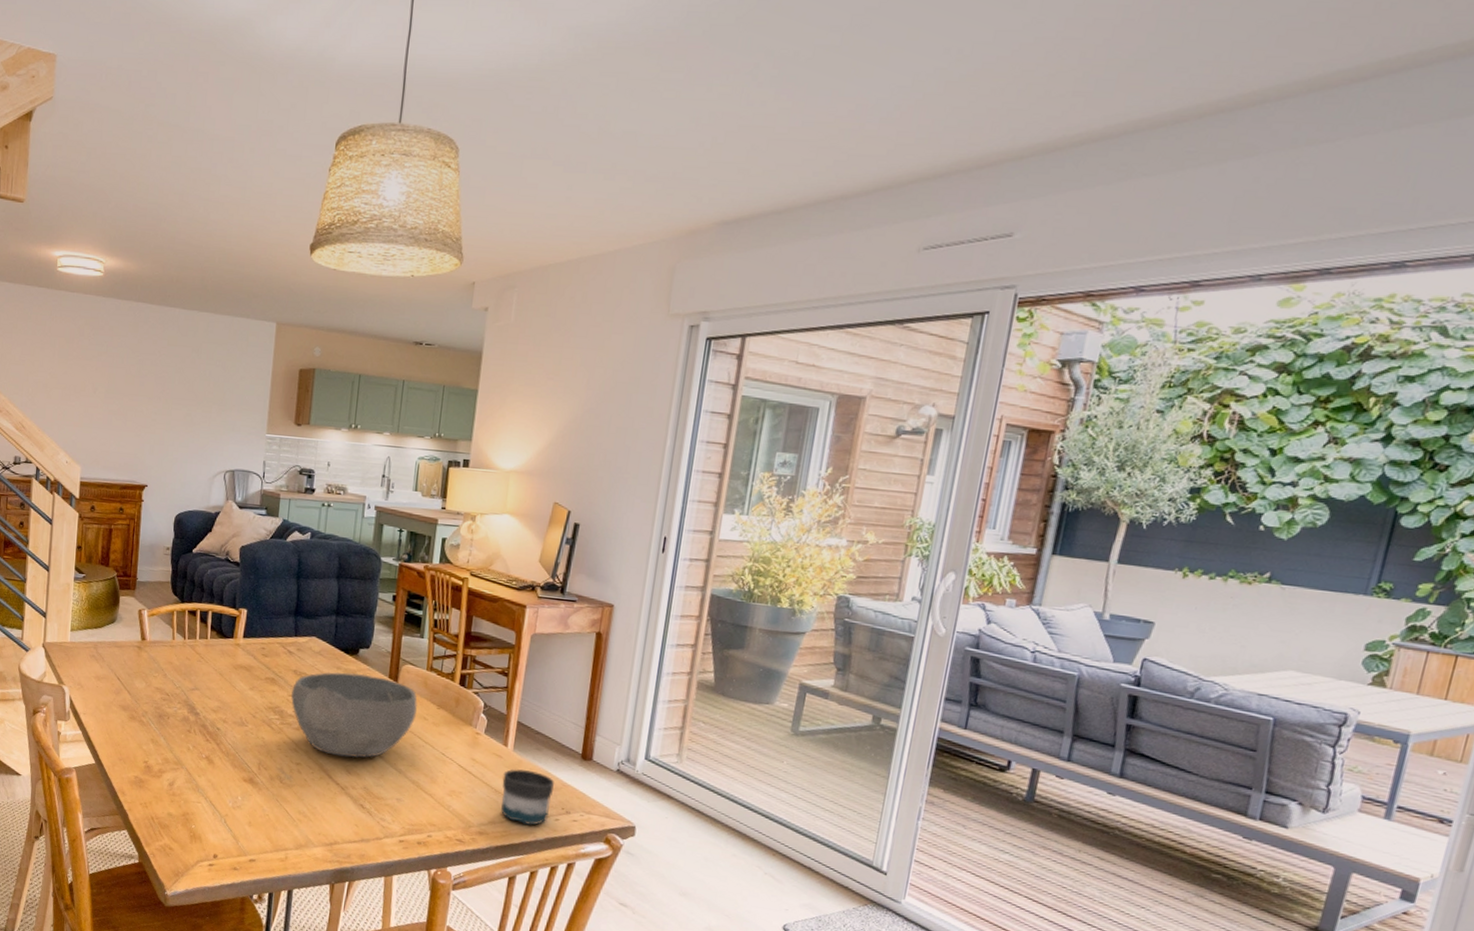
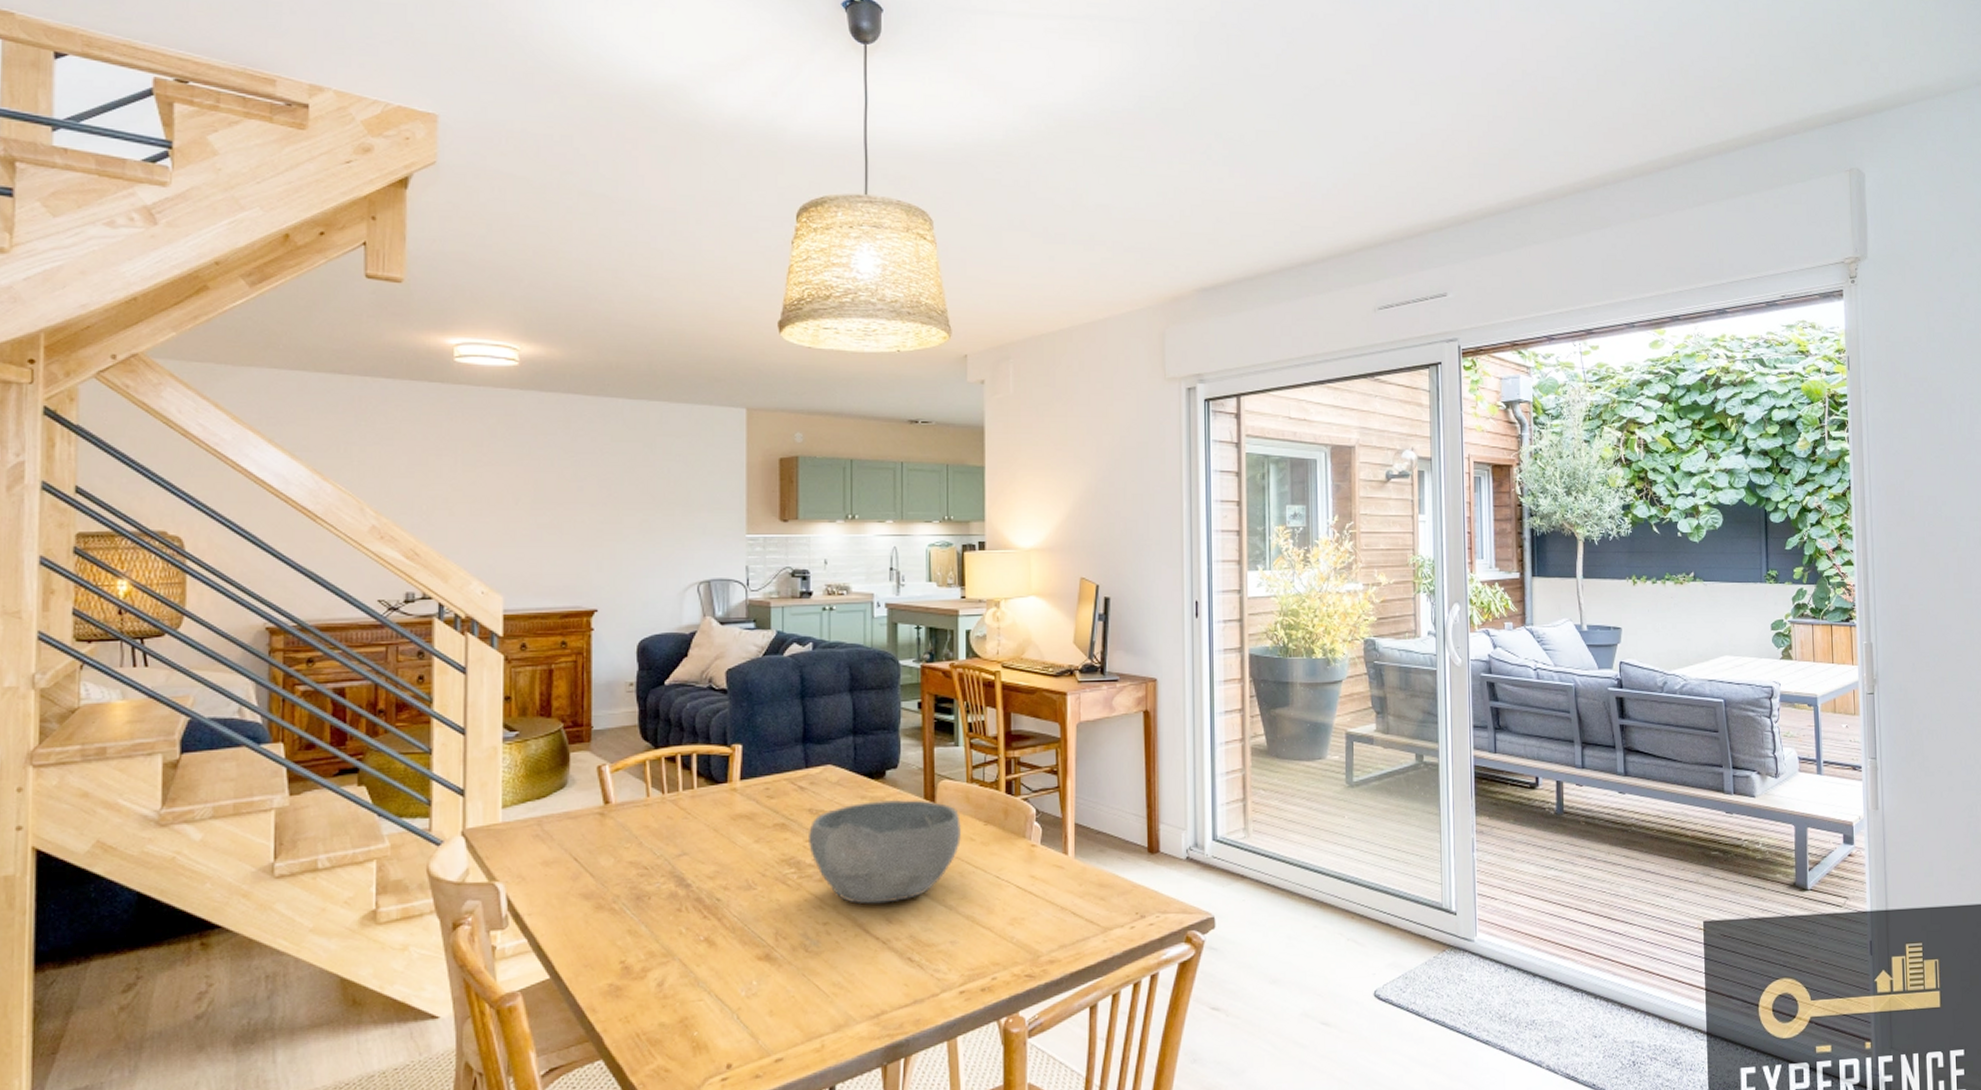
mug: present [501,768,554,825] -> none [1067,877,1123,940]

